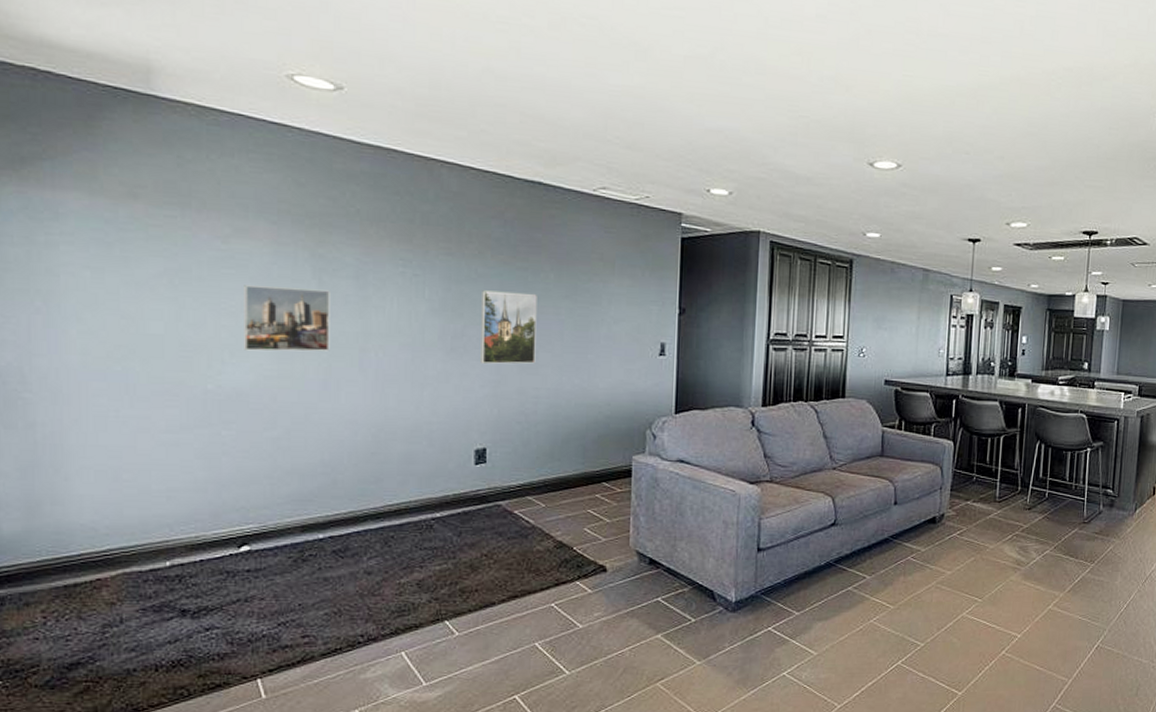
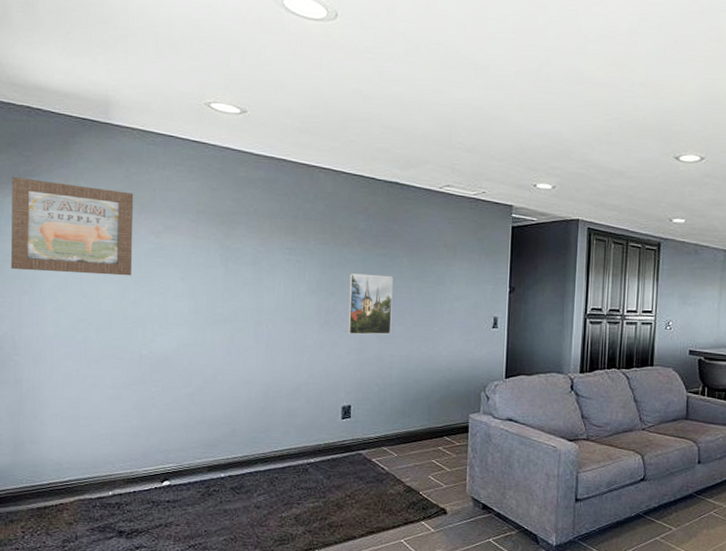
wall art: none [12,159,191,291] -> present [11,176,134,276]
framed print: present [244,285,330,352] -> none [169,271,234,324]

